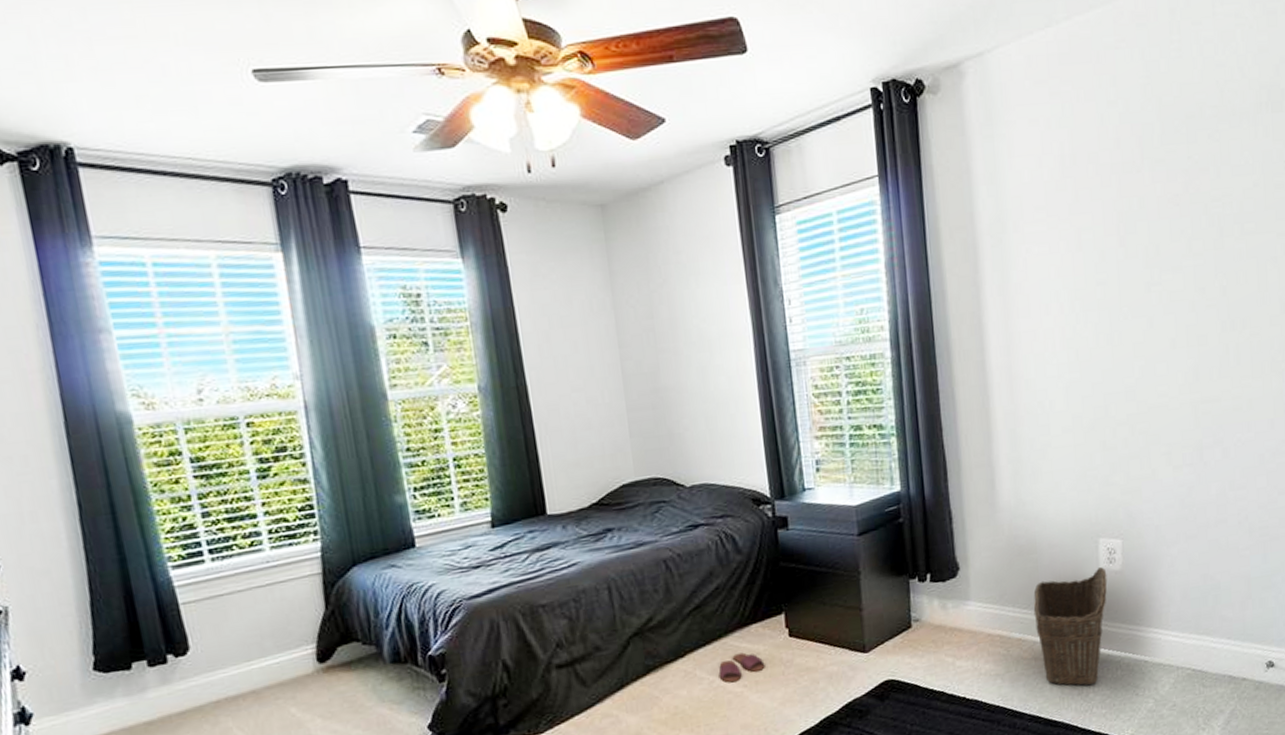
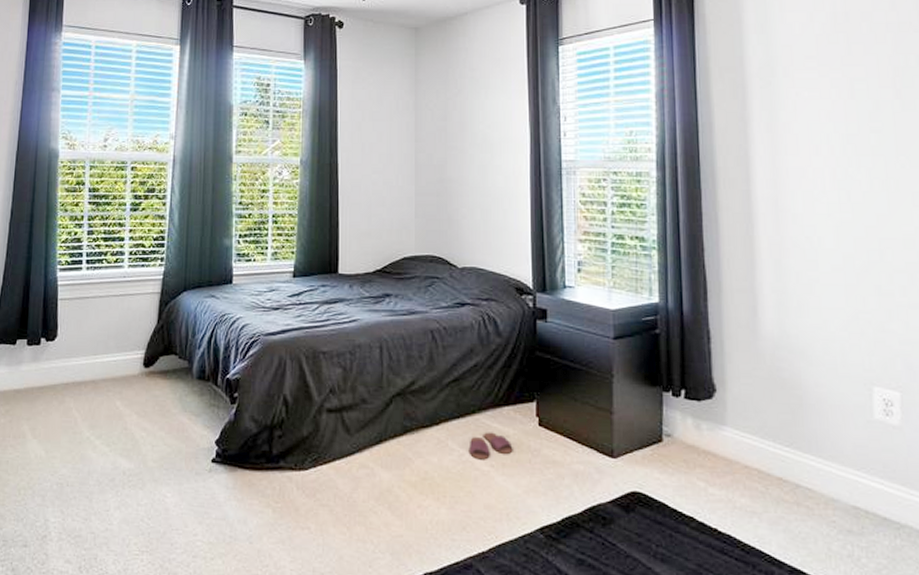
wicker basket: present [1033,567,1108,686] -> none [796,418,884,549]

